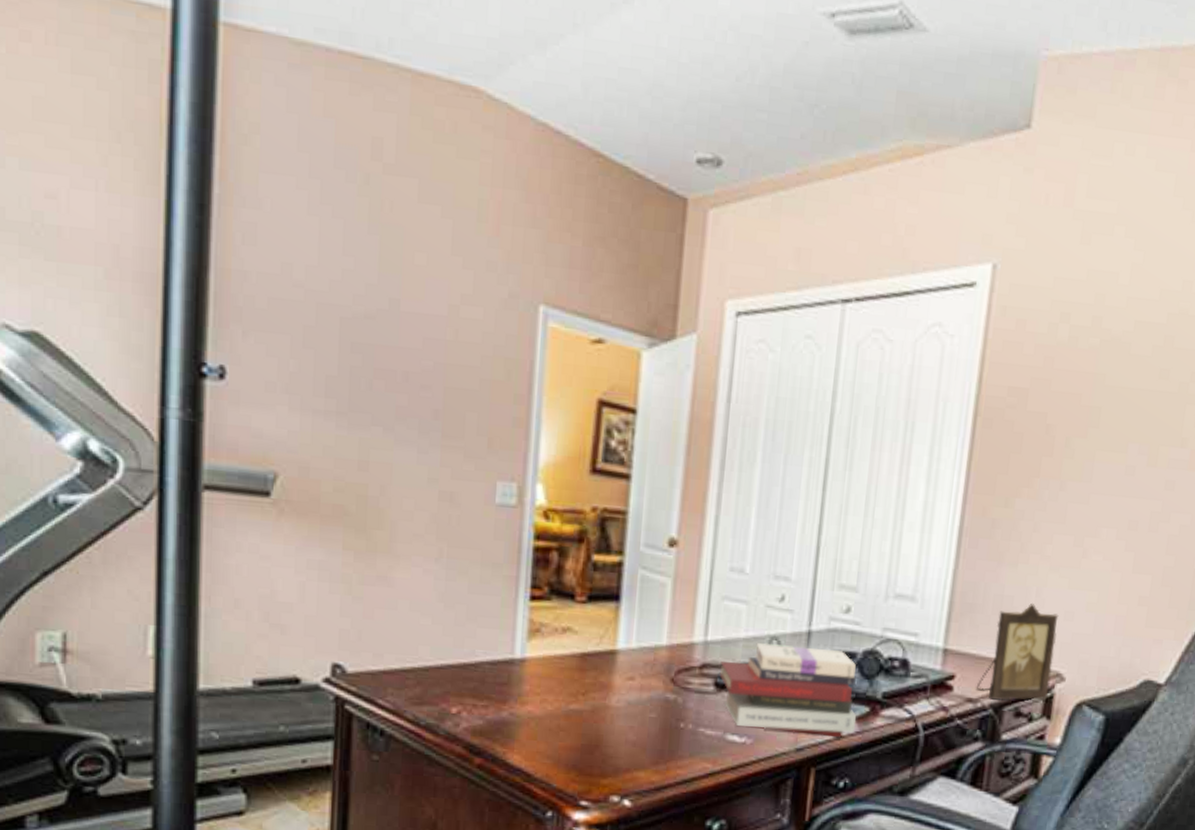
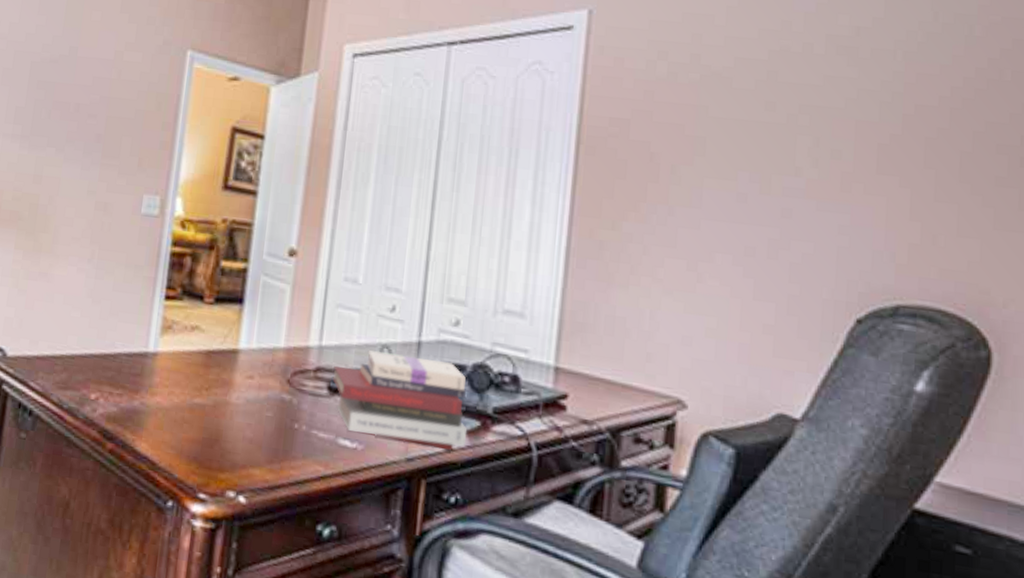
photo frame: present [976,602,1059,701] -> none [590,325,676,428]

